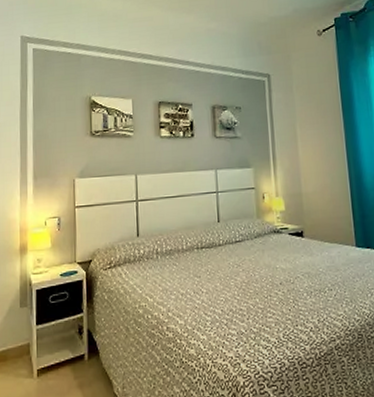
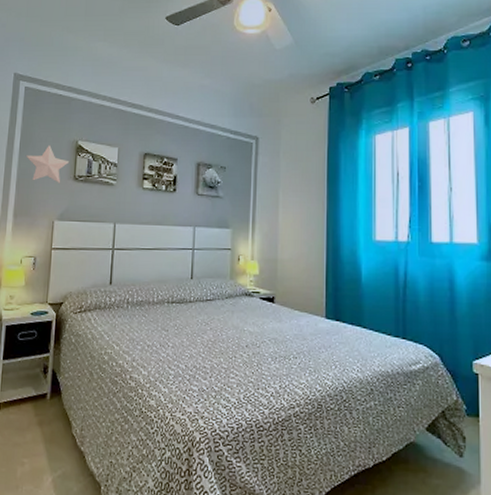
decorative star: none [41,104,85,141] -> present [26,145,70,183]

